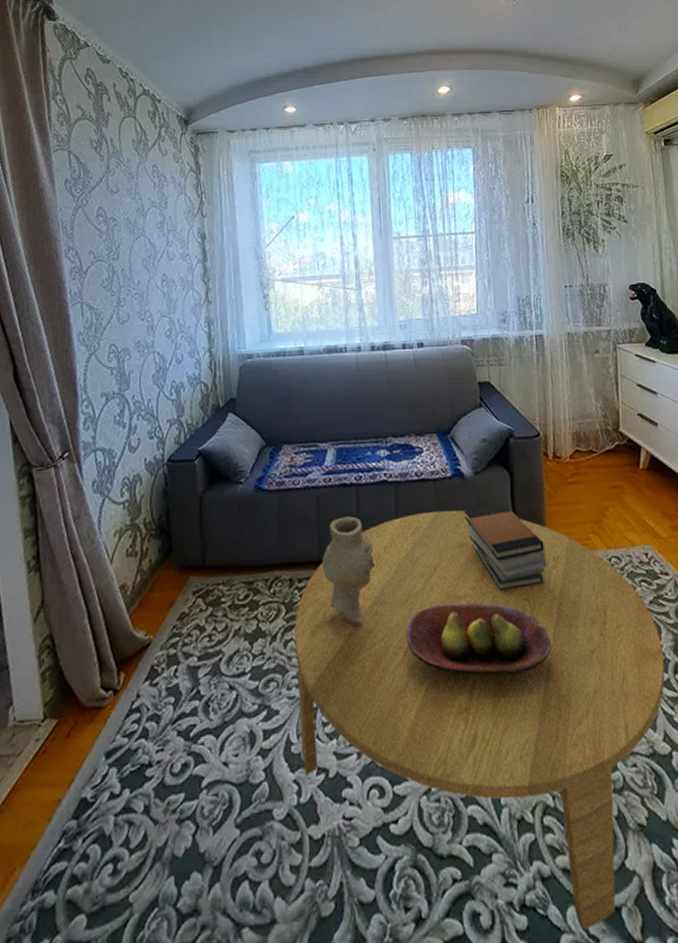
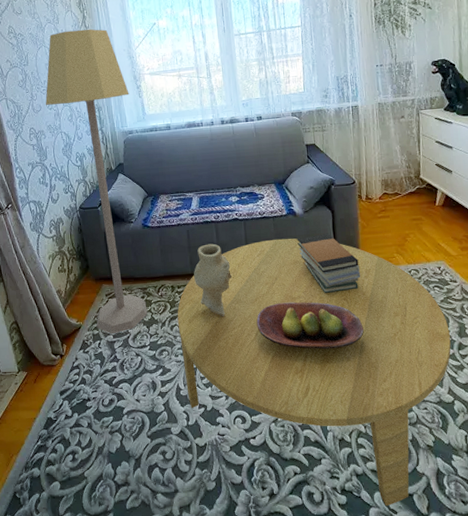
lamp: none [137,218,252,655] -> present [45,29,148,334]

